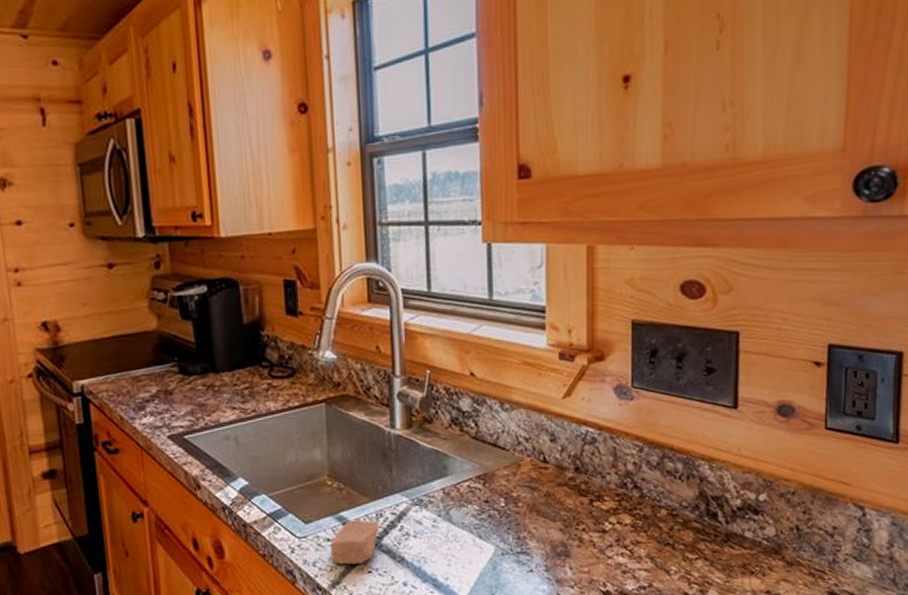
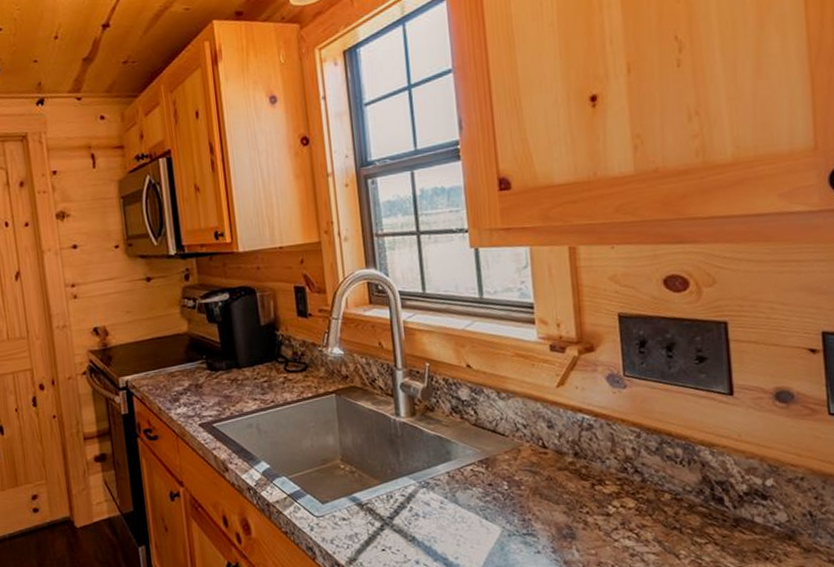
soap bar: present [330,520,379,565] -> none [345,501,390,543]

